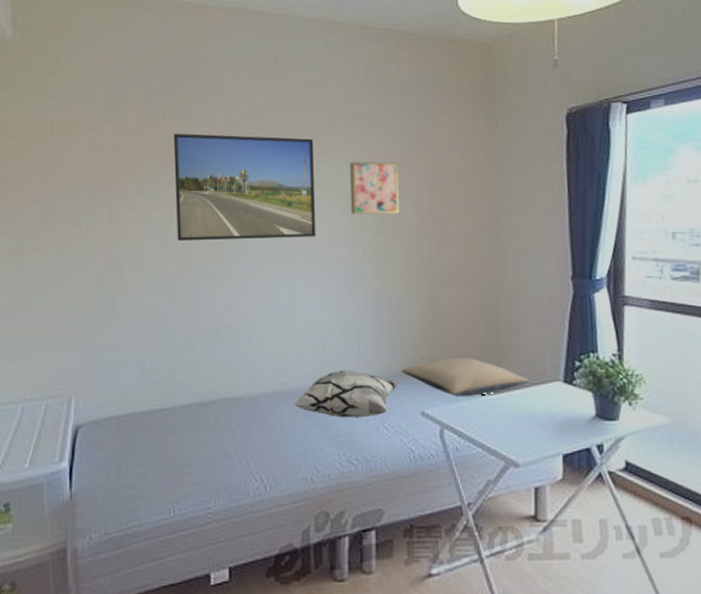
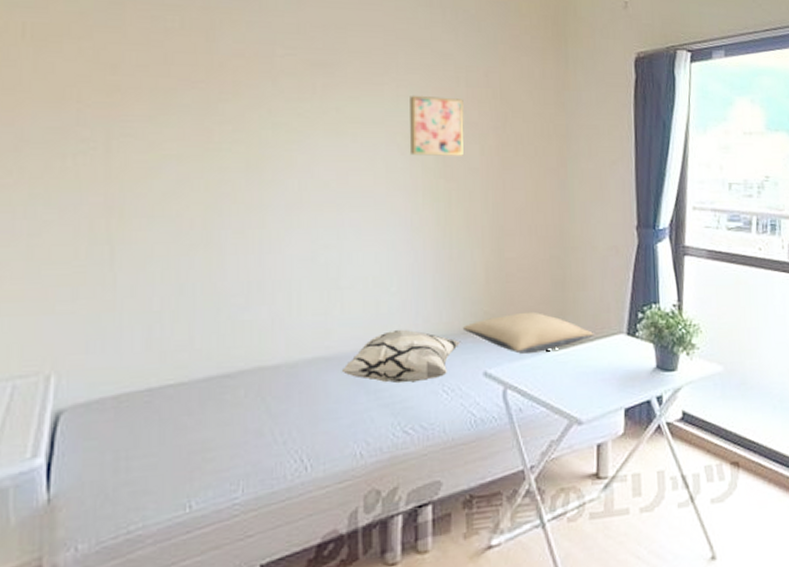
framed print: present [173,133,317,242] -> none [193,48,370,181]

